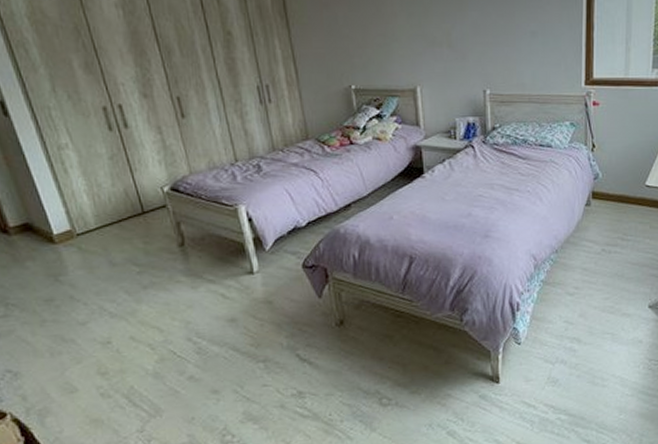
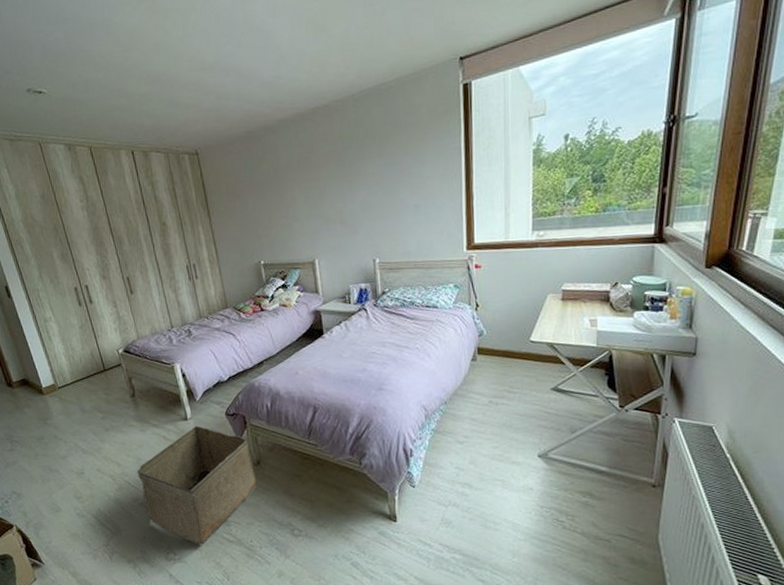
storage bin: none [184,280,338,424] -> present [136,426,256,546]

